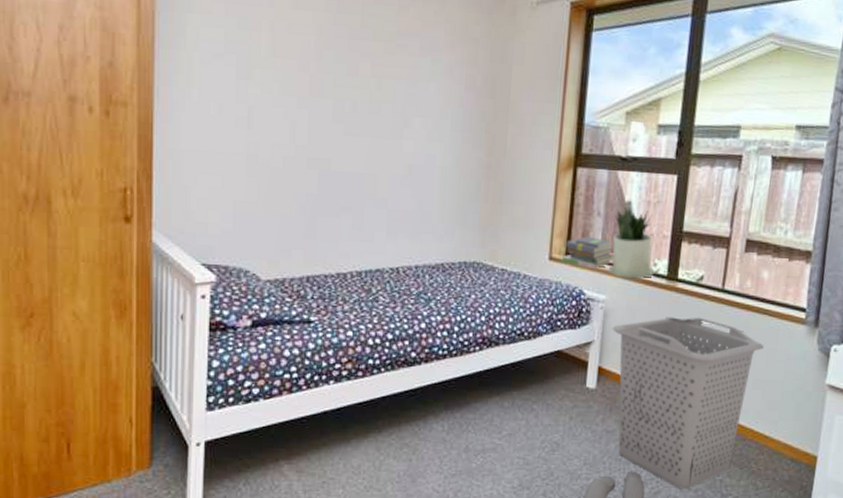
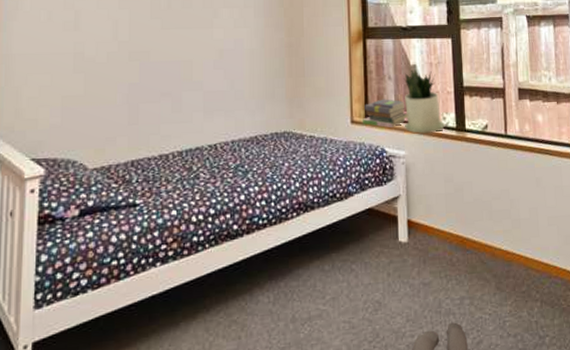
laundry basket: present [612,317,764,490] -> none [415,162,551,336]

